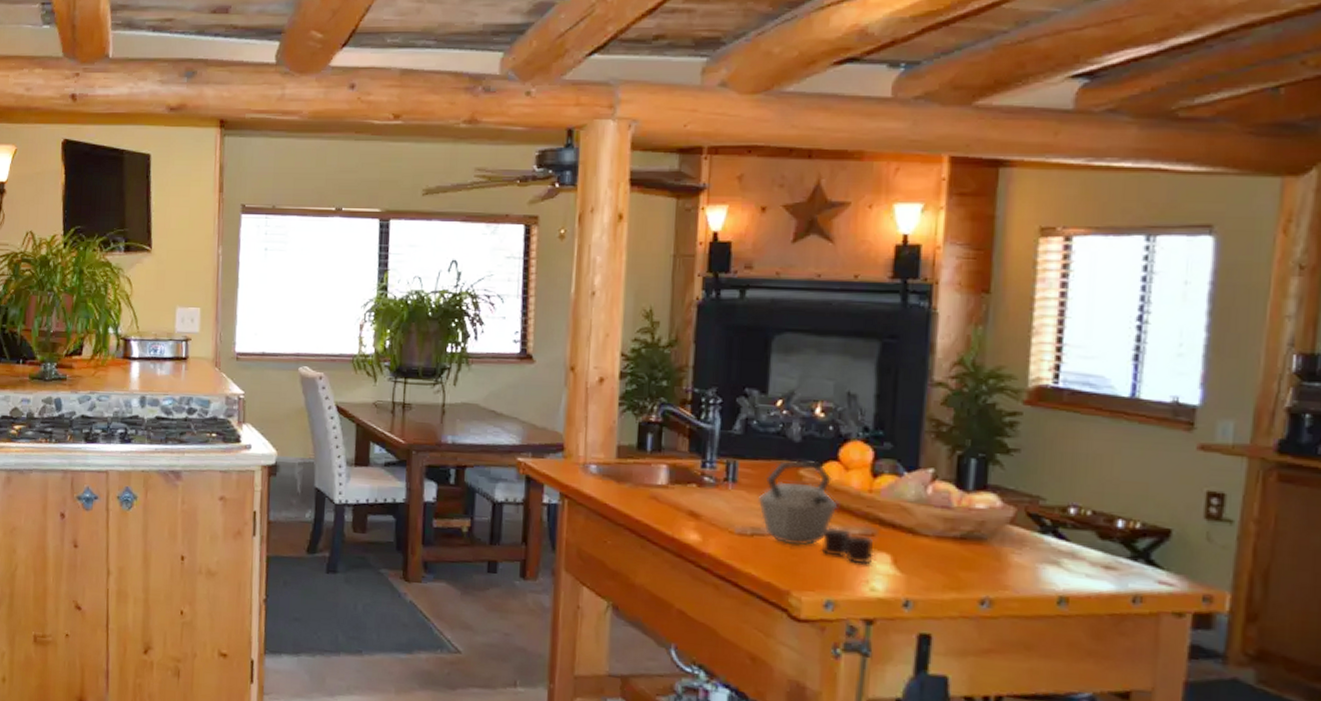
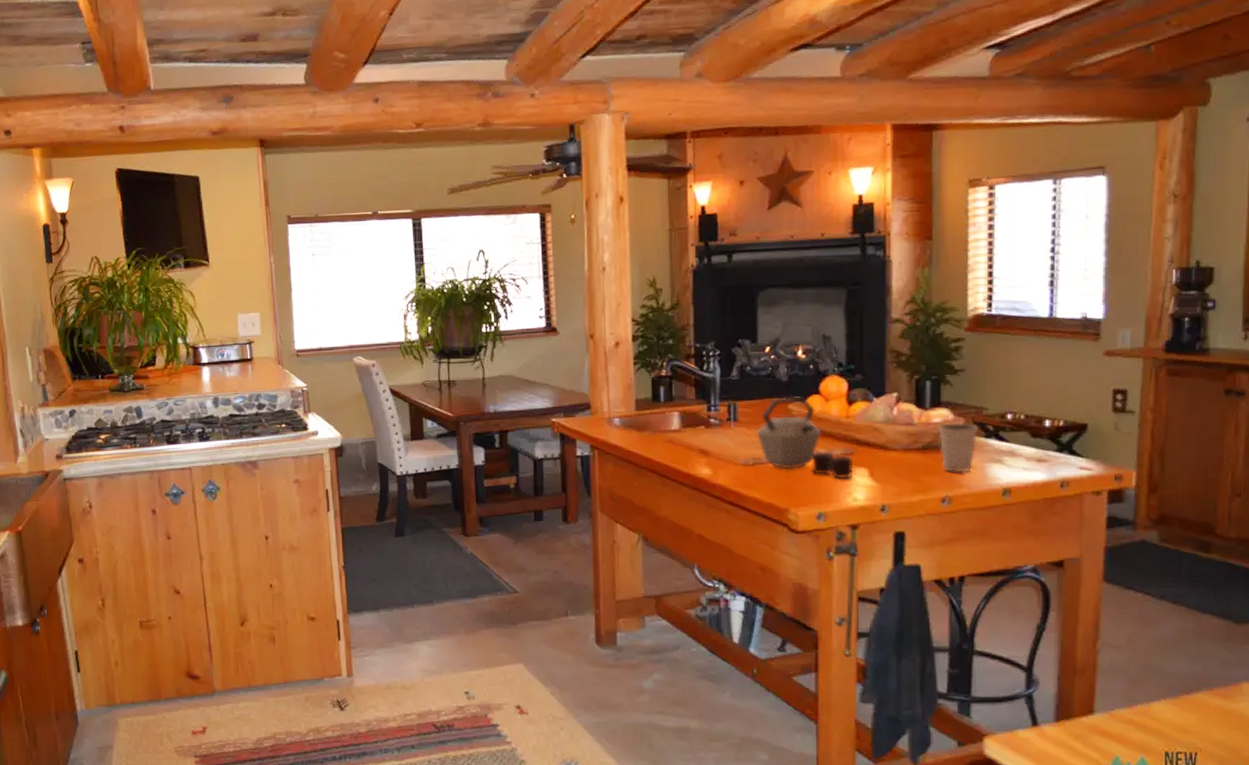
dixie cup: none [981,510,1033,573] -> present [938,422,979,473]

